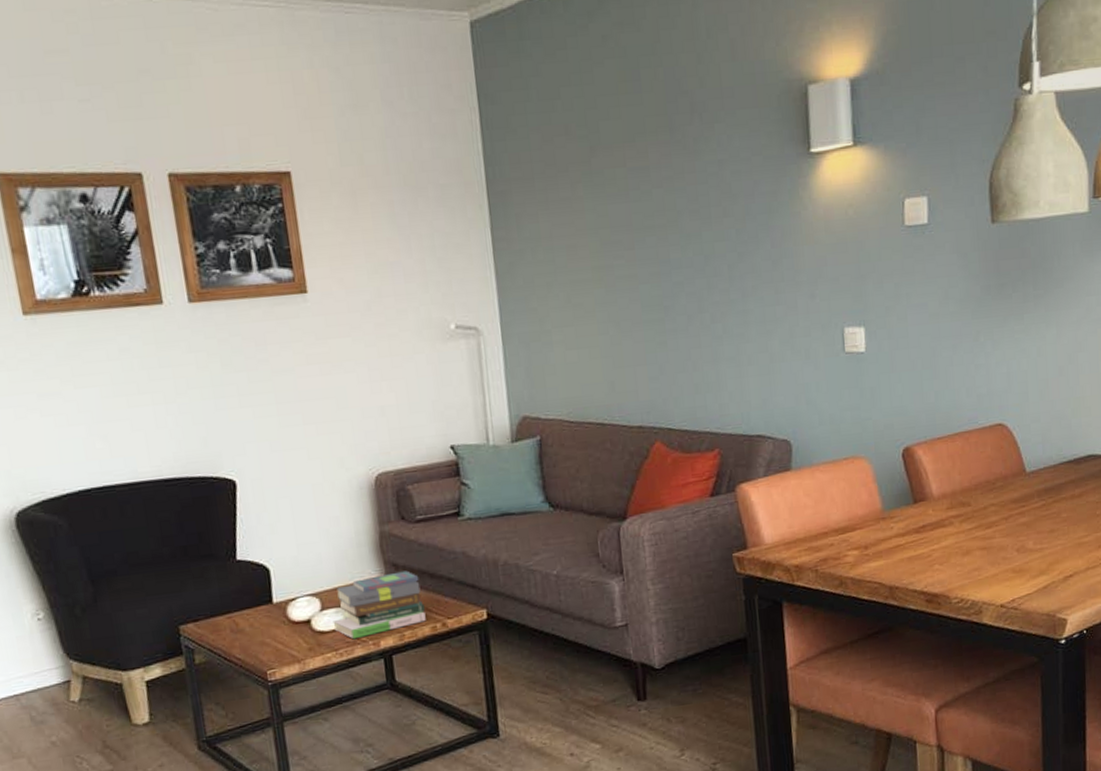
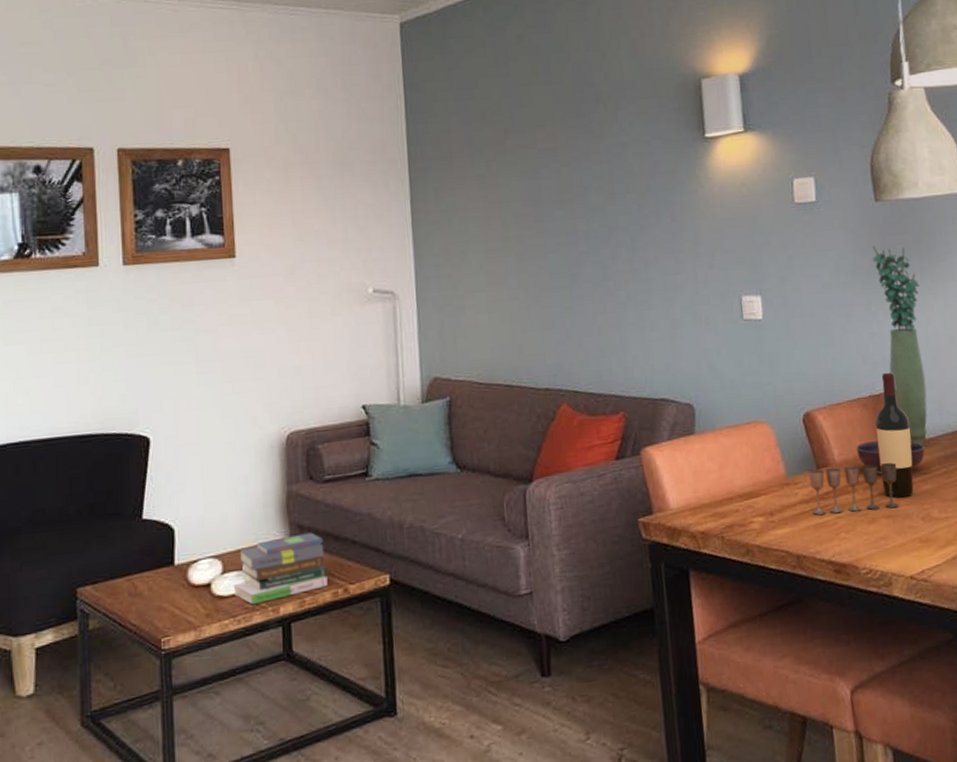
wine glass: none [905,496,995,548] -> present [808,462,898,515]
bowl: none [955,474,1025,507] -> present [856,441,925,474]
wine bottle: none [976,406,1012,530] -> present [875,373,914,498]
vase: none [984,272,1033,479] -> present [872,246,928,446]

